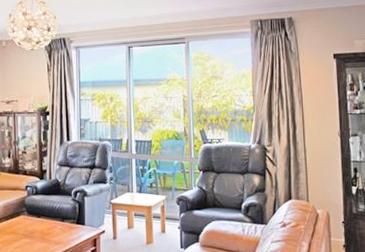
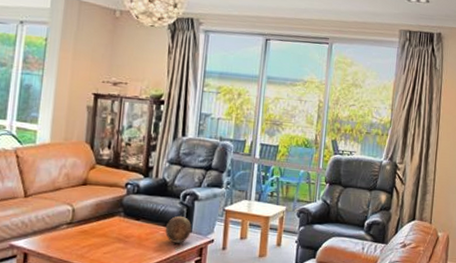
decorative egg: none [62,211,84,236] -> present [165,215,192,243]

